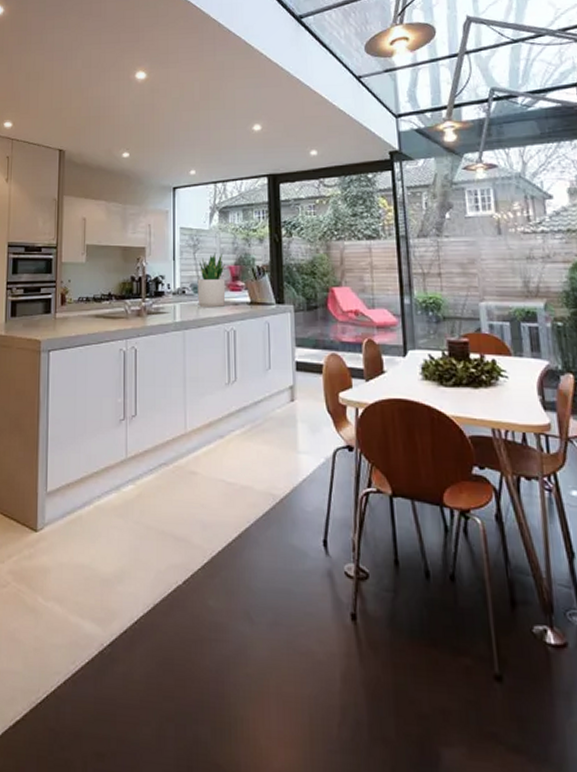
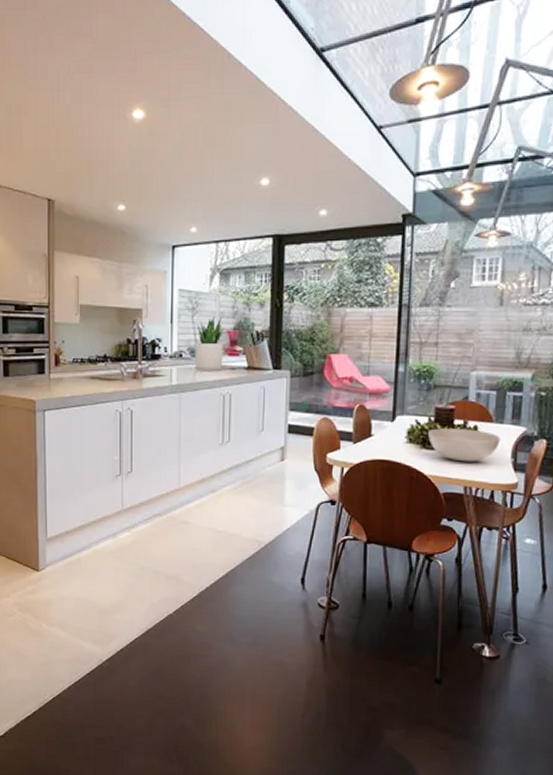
bowl: none [444,363,523,401] -> present [428,428,501,462]

